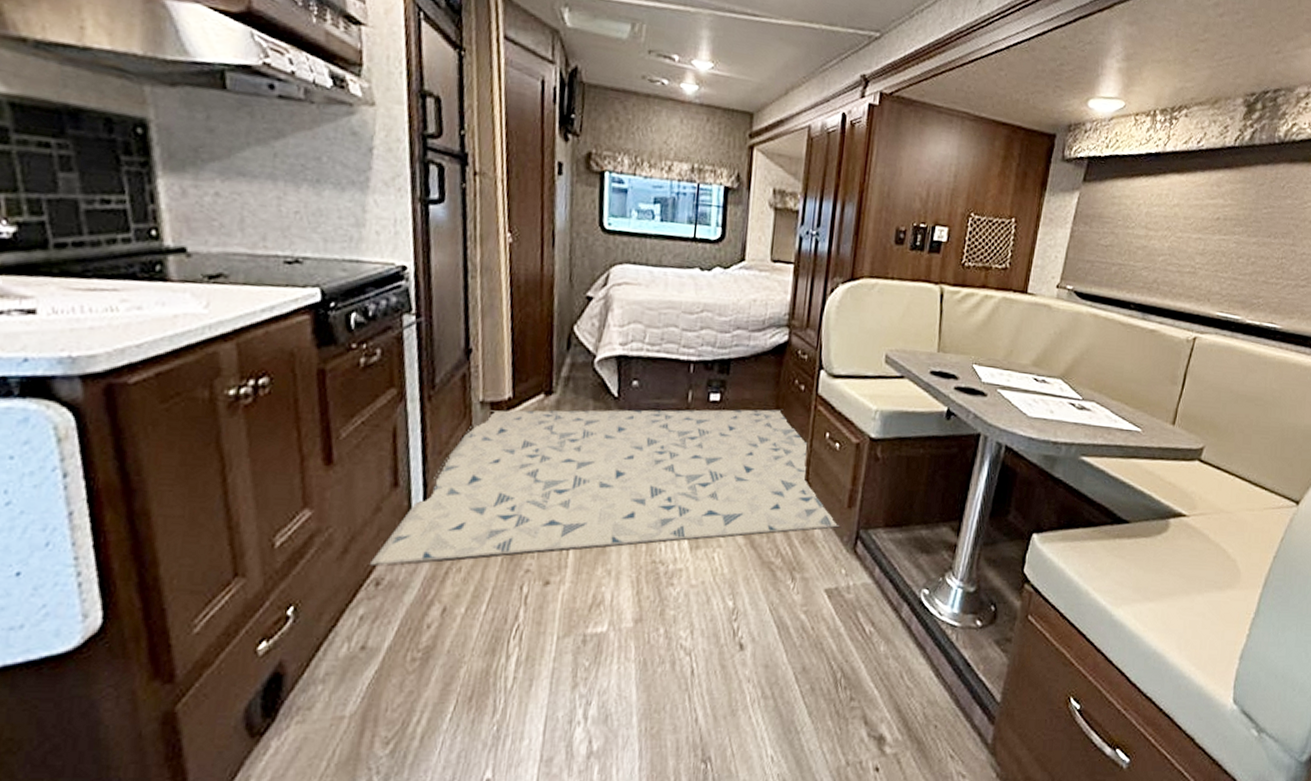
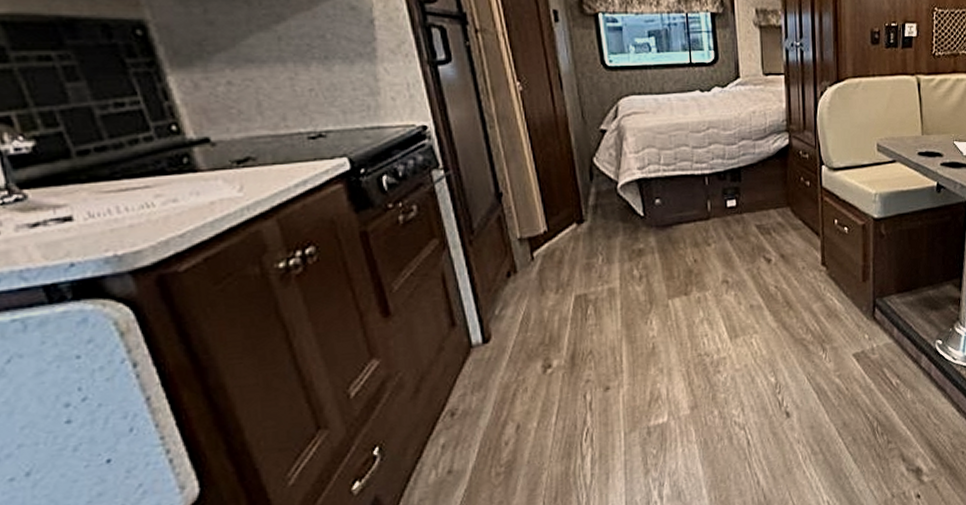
rug: present [369,409,839,566] -> none [441,206,857,400]

